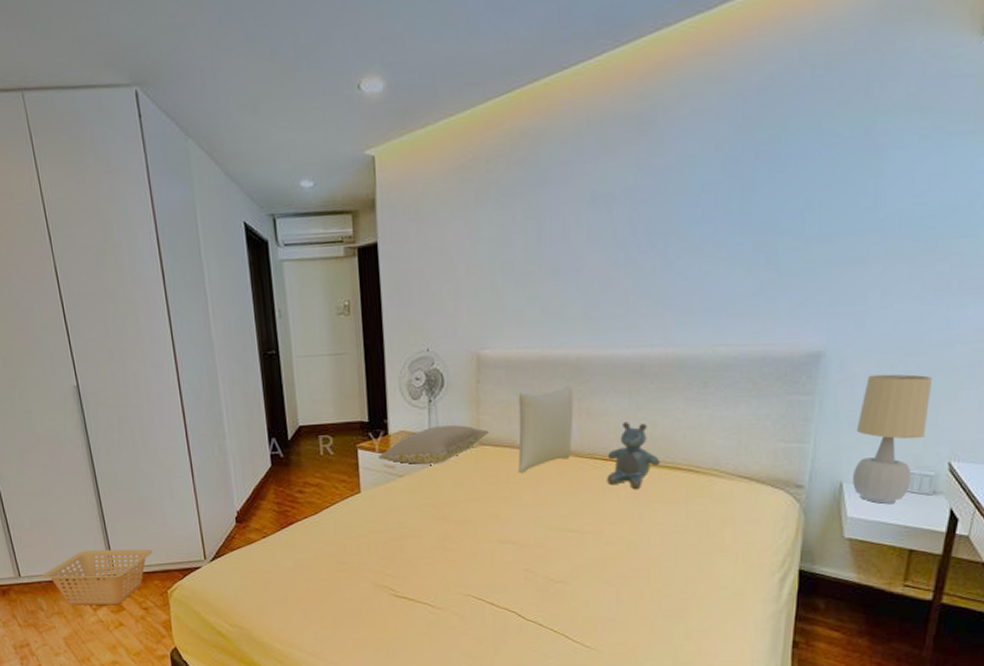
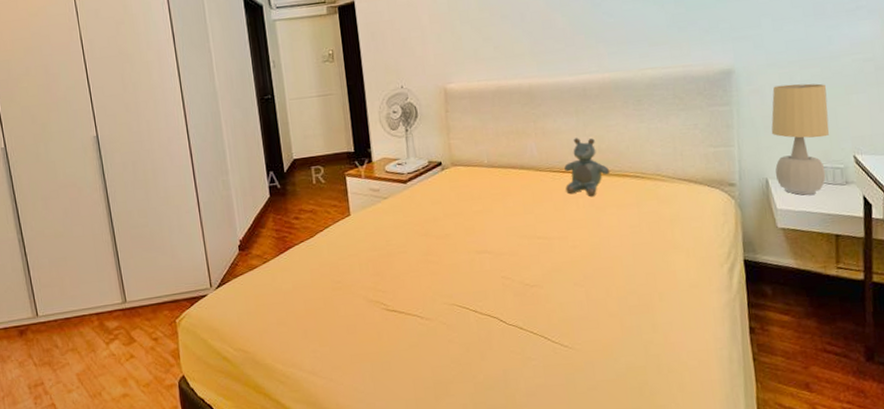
laundry basket: present [41,549,153,606] -> none [58,281,163,341]
pillow: present [379,425,489,465] -> none [365,149,460,188]
pillow: present [518,385,574,473] -> none [482,109,533,189]

